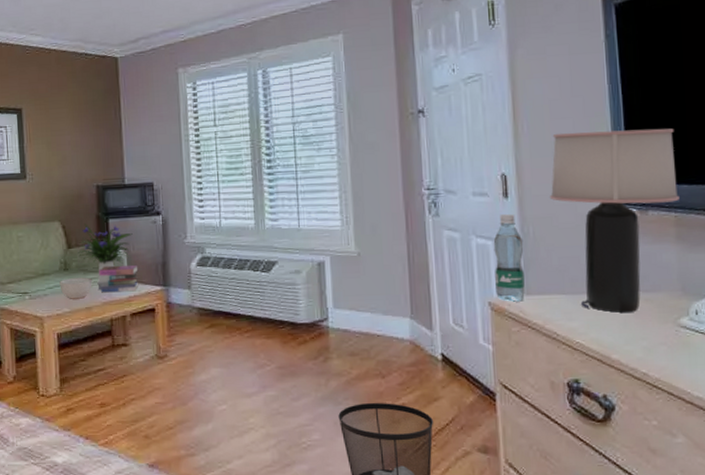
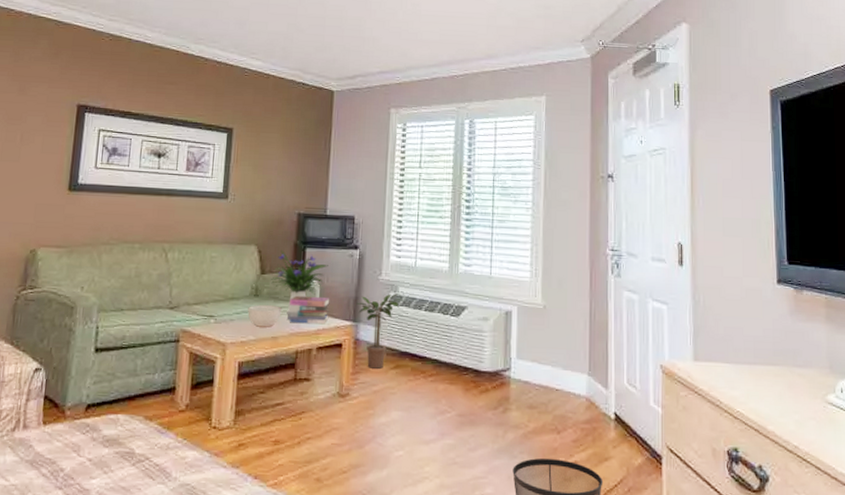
potted plant: none [164,255,212,329] -> present [356,293,404,369]
bottle: present [493,213,525,302] -> none [668,280,694,367]
table lamp: present [550,128,679,313] -> none [720,210,829,385]

